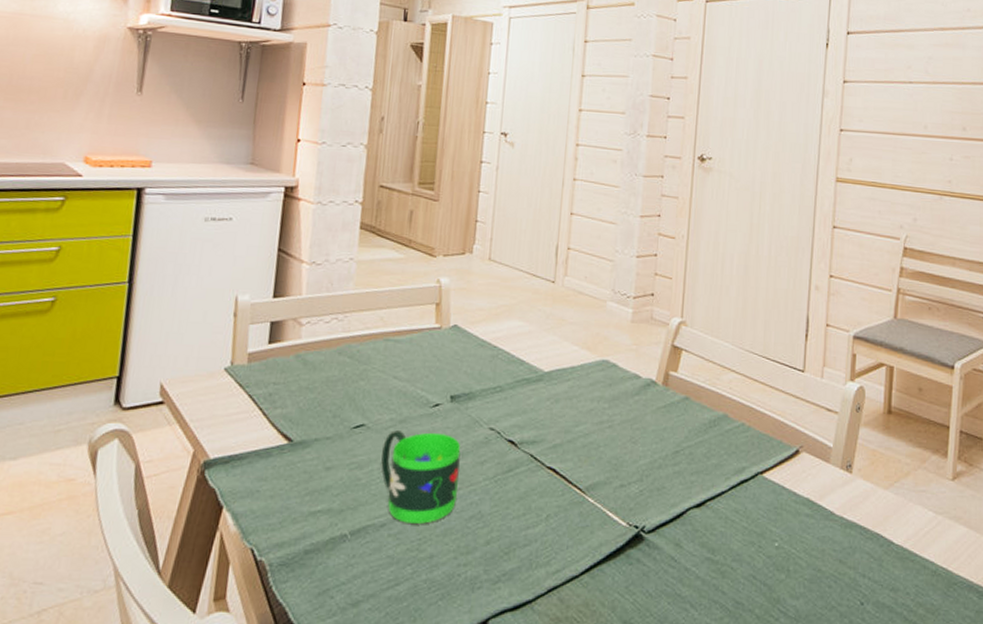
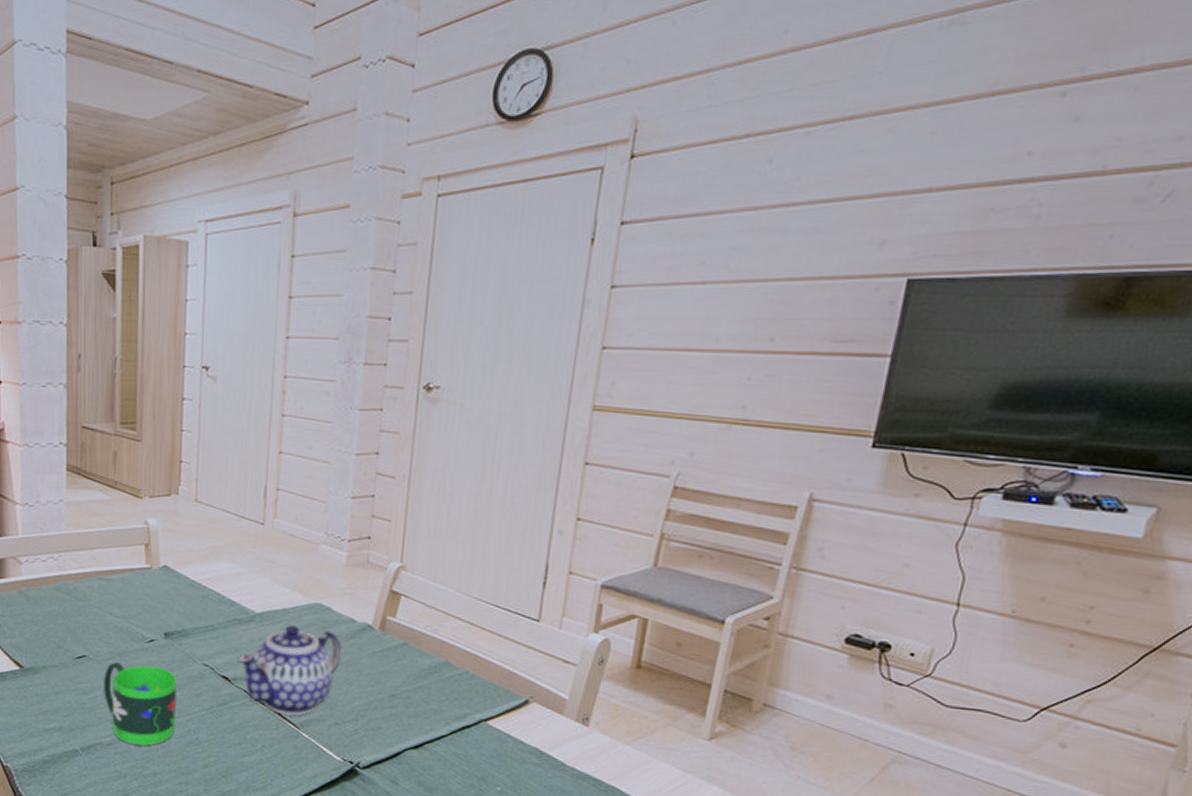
teapot: none [525,383,628,480] -> present [238,625,342,716]

